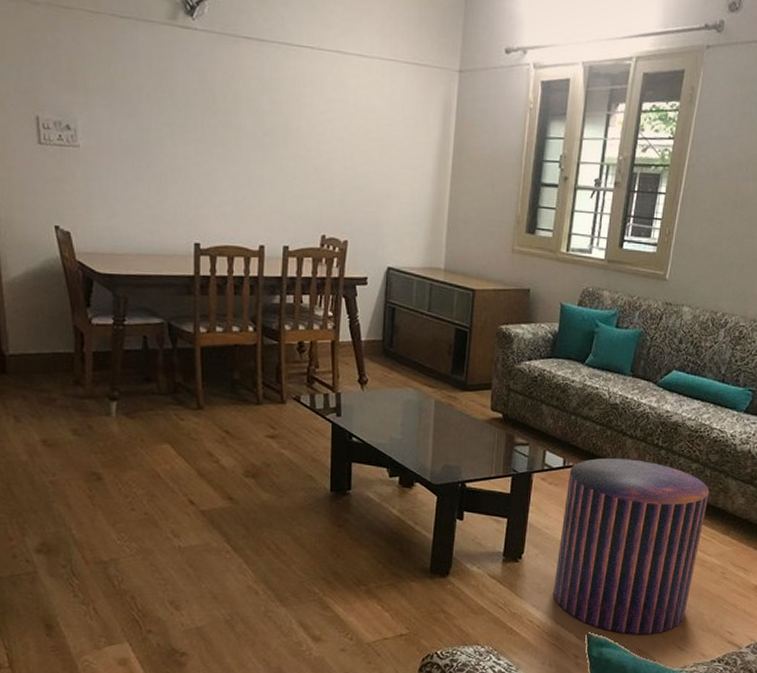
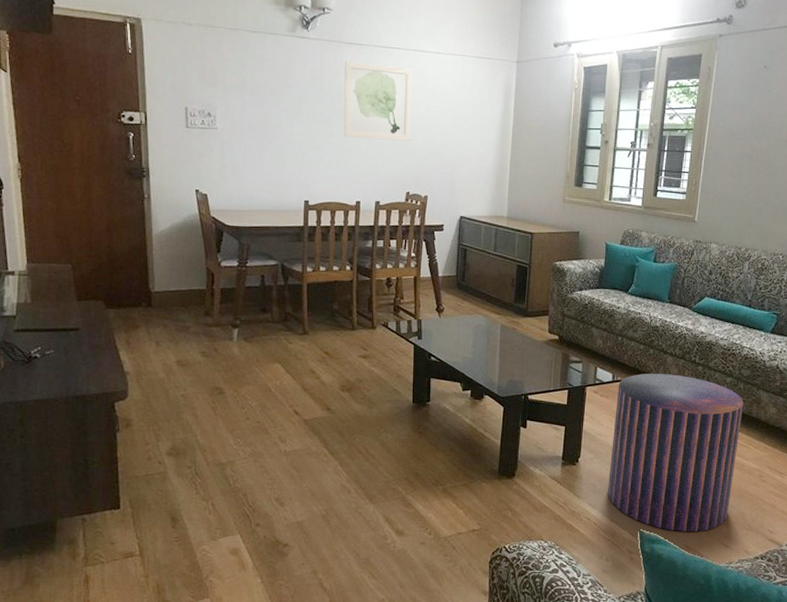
wall art: none [241,62,329,170] -> present [343,61,413,141]

